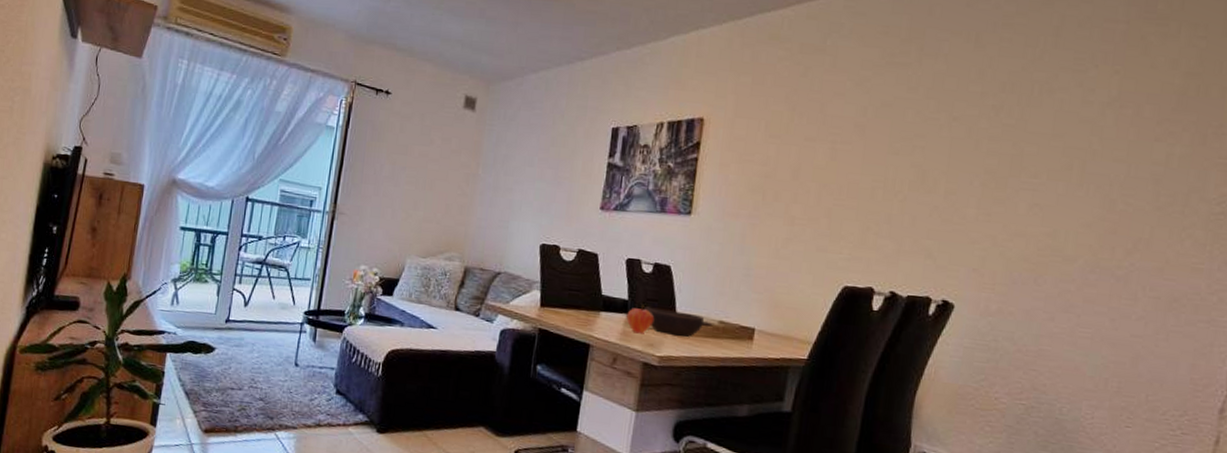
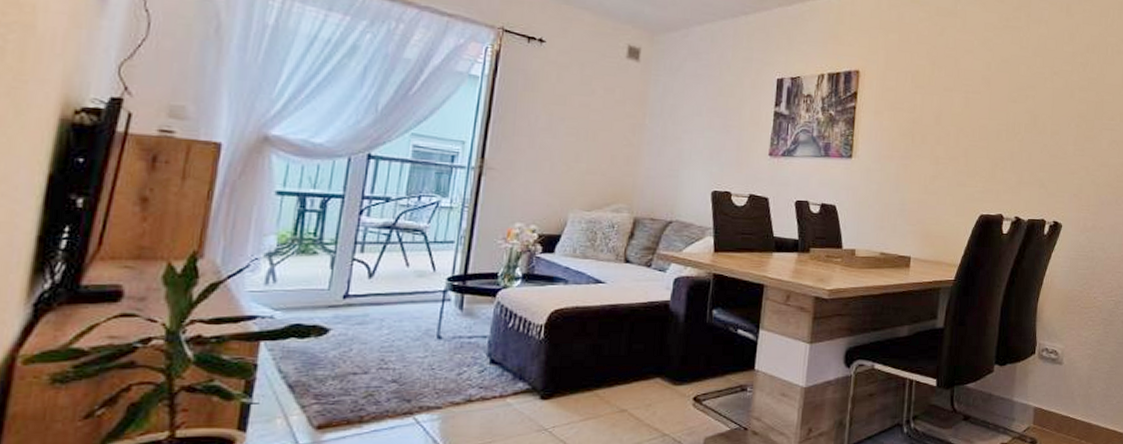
fruit: present [626,305,655,334] -> none [797,243,823,270]
bowl: present [644,306,715,337] -> none [814,244,876,269]

